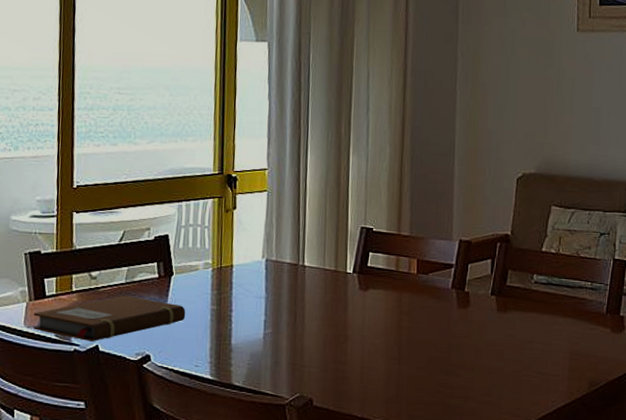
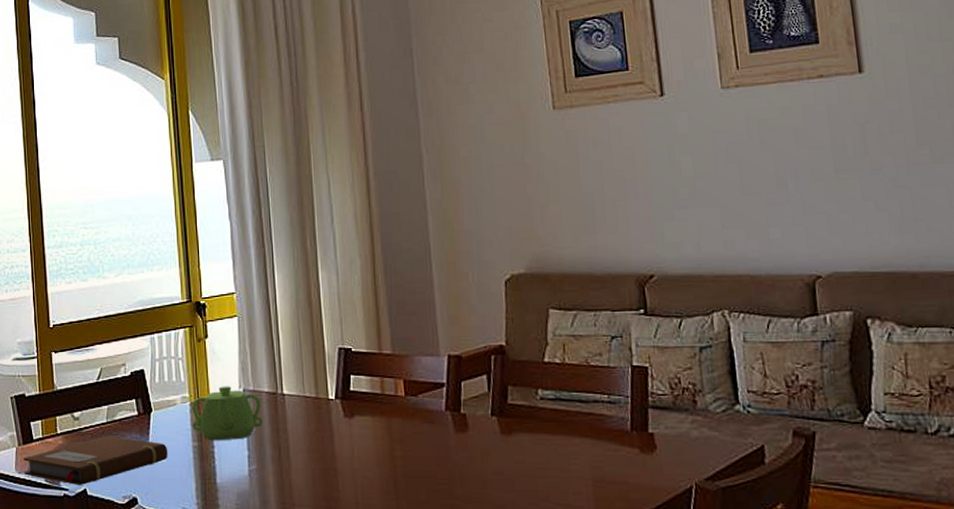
teapot: none [212,255,283,306] -> present [192,386,264,441]

